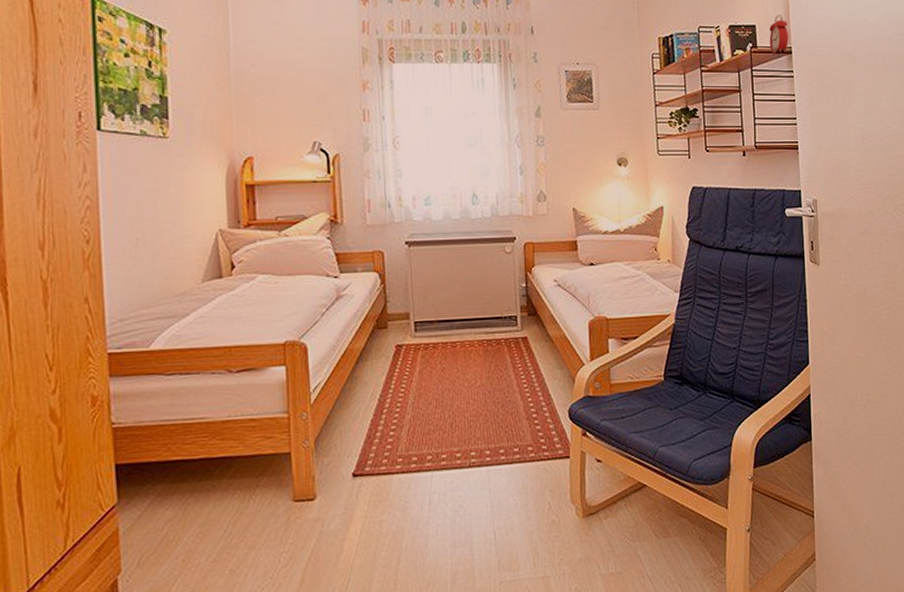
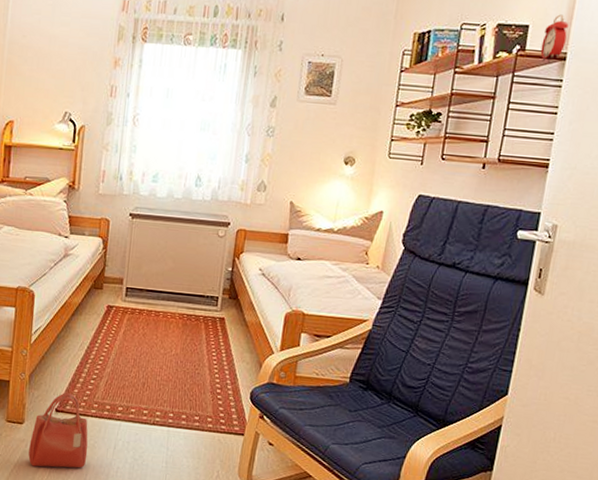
handbag: none [326,452,399,548] -> present [28,393,88,468]

